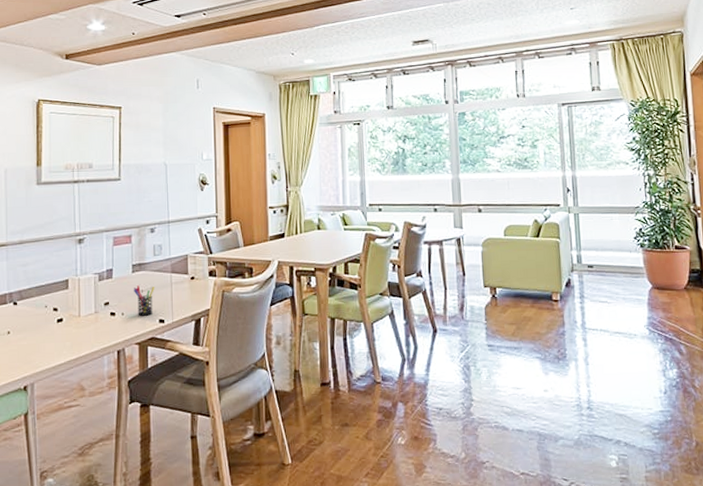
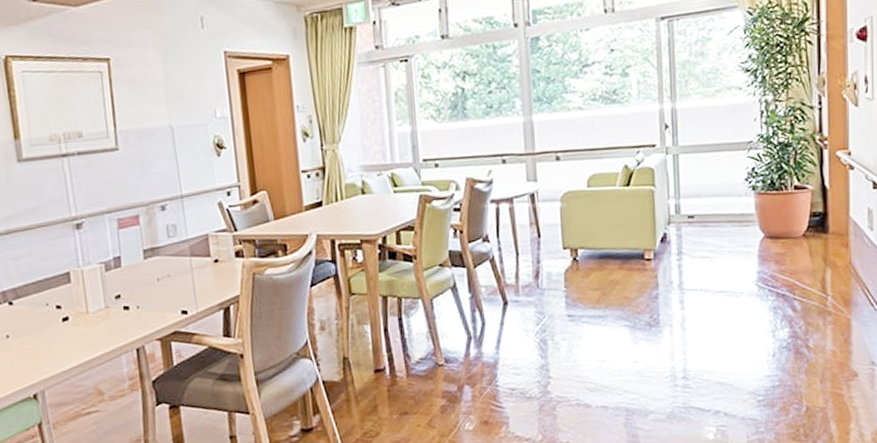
pen holder: present [134,285,154,316] -> none [148,272,173,308]

